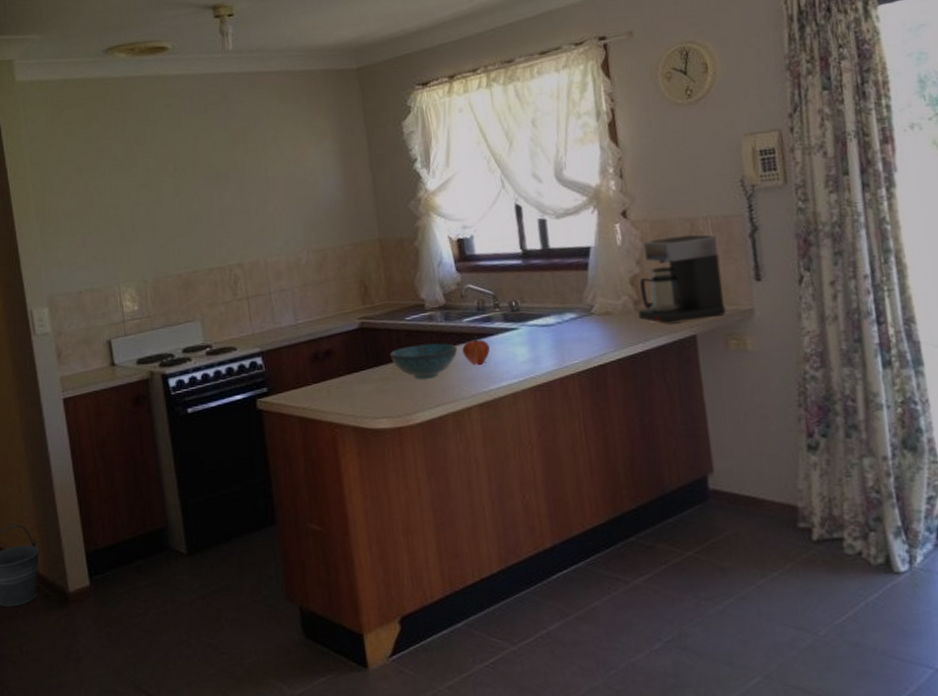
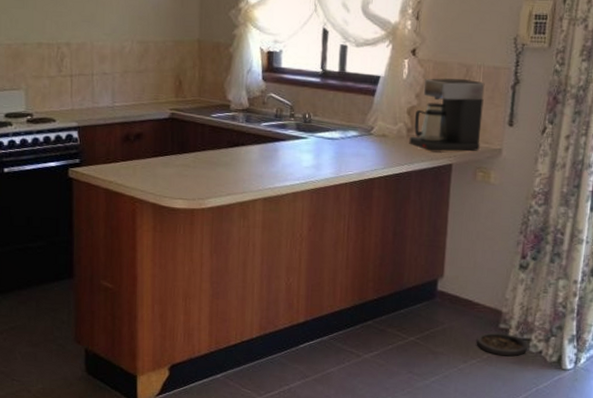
decorative bowl: present [389,343,458,381] -> none [193,139,253,172]
fruit: present [462,337,490,366] -> none [256,140,280,165]
pet bowl: none [772,532,841,564] -> present [476,332,527,357]

